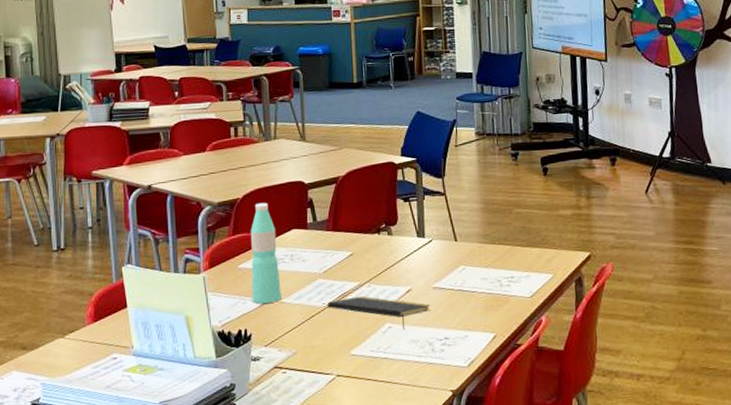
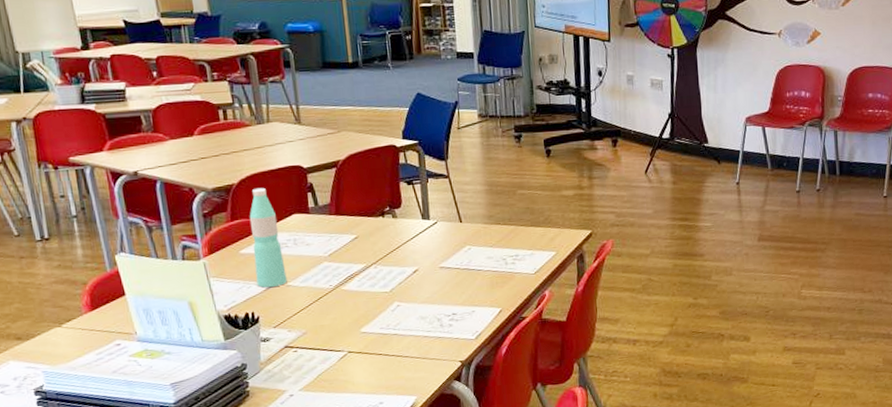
notepad: present [327,296,430,330] -> none [334,277,438,308]

